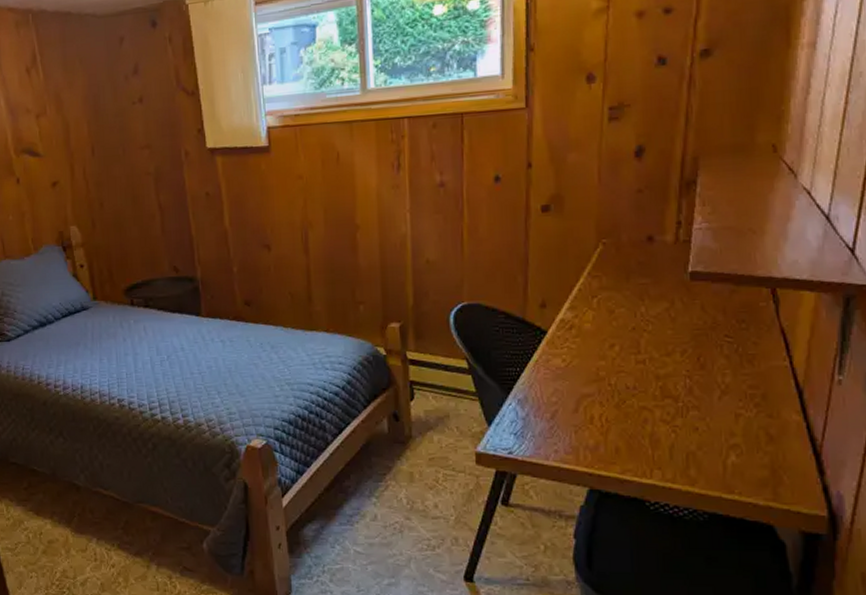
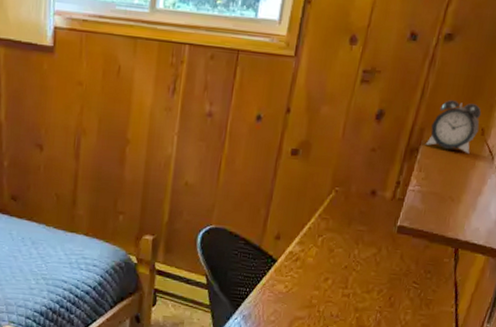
alarm clock: none [704,119,769,176] -> present [426,100,482,153]

